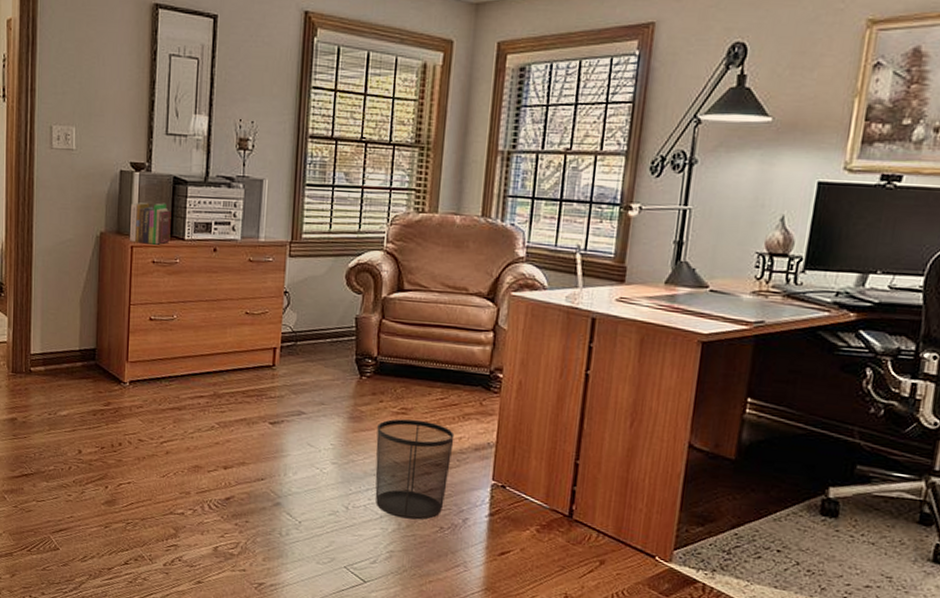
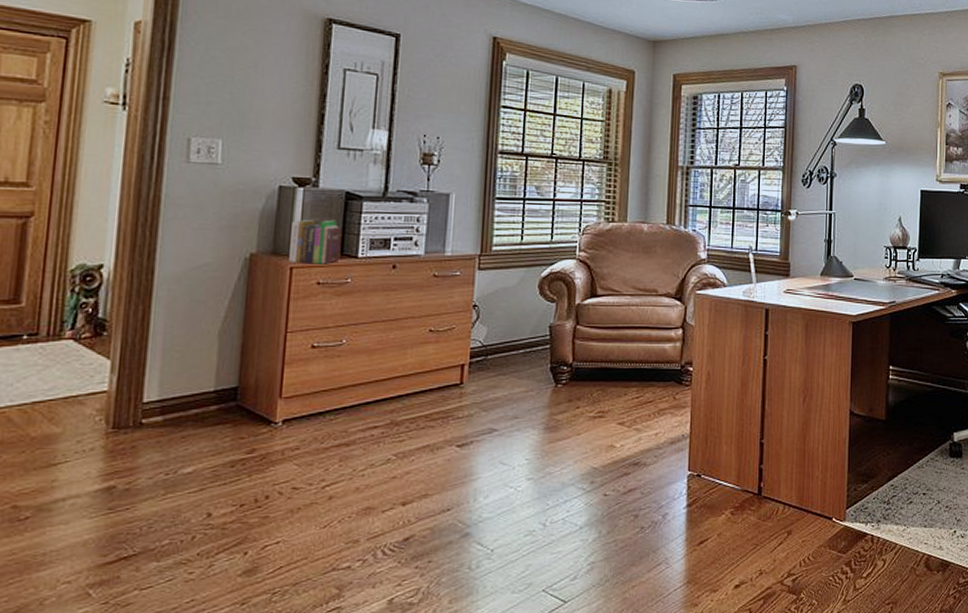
waste bin: present [375,419,455,520] -> none [573,422,651,525]

